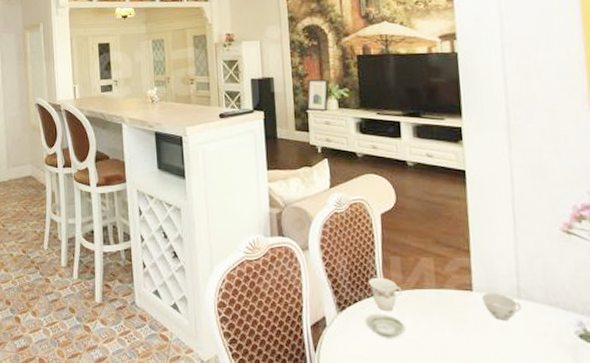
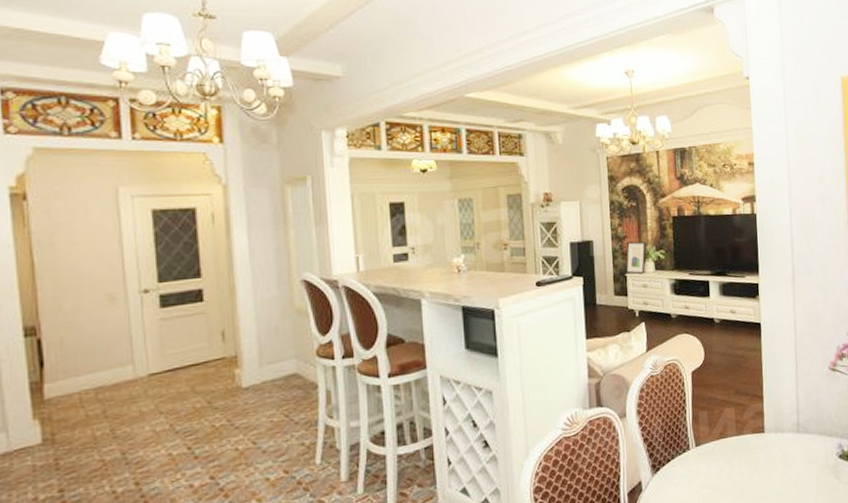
saucer: present [364,313,406,337] -> none [676,467,711,490]
teacup: present [368,277,403,311] -> none [680,433,709,465]
teacup: present [482,293,522,321] -> none [771,431,800,455]

